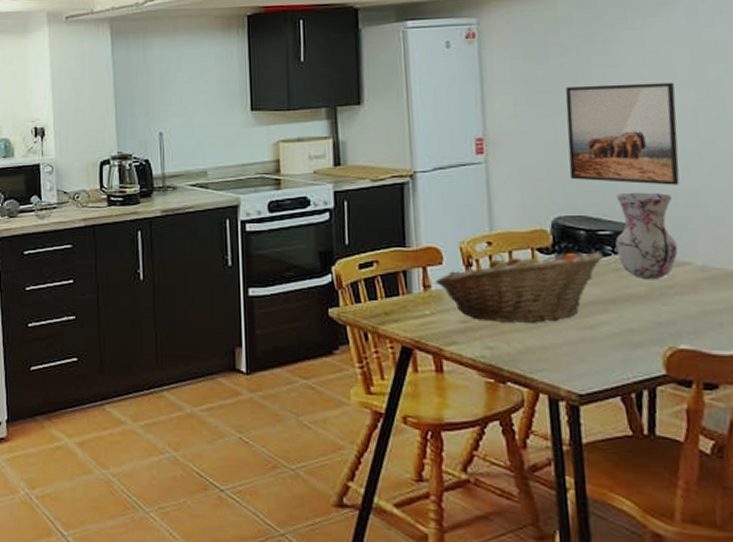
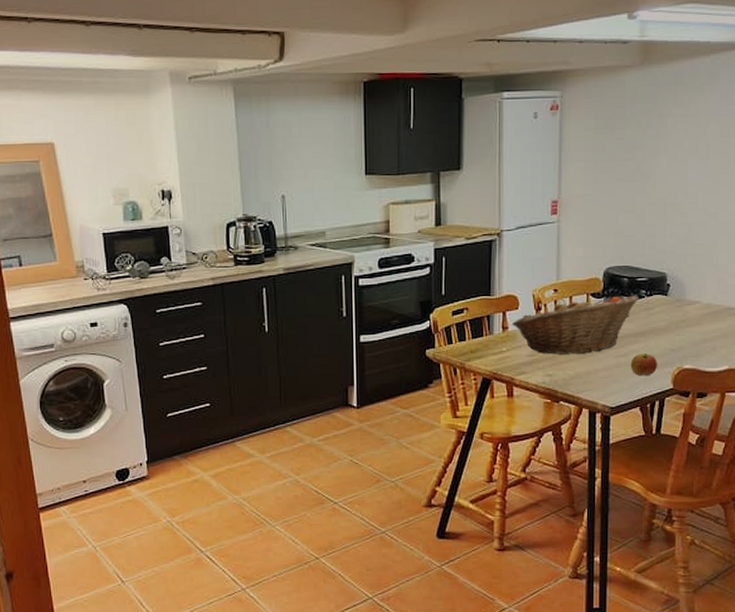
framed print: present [565,82,680,185] -> none [621,153,706,240]
apple: none [600,327,641,355] -> present [630,354,658,375]
vase: present [615,192,678,279] -> none [649,245,693,315]

